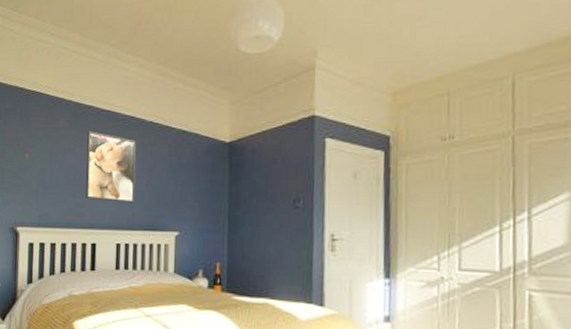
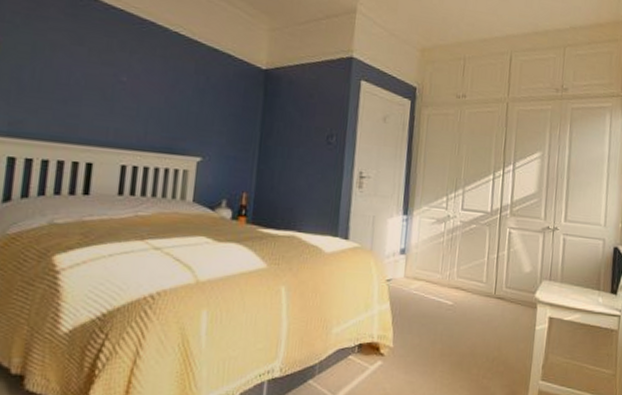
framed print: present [85,131,137,203] -> none [81,29,156,120]

